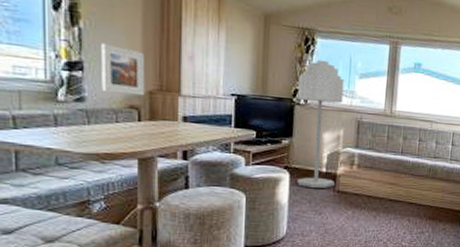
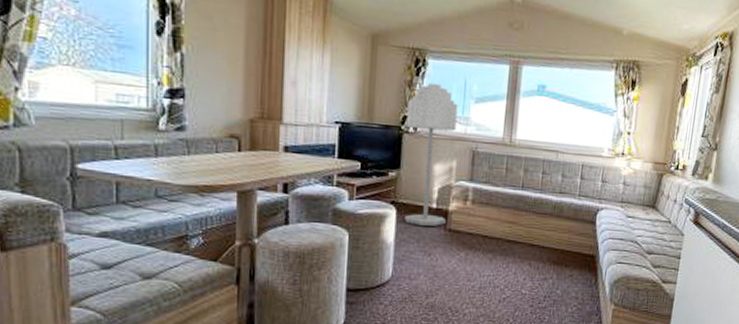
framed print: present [101,42,145,96] -> none [202,68,247,124]

